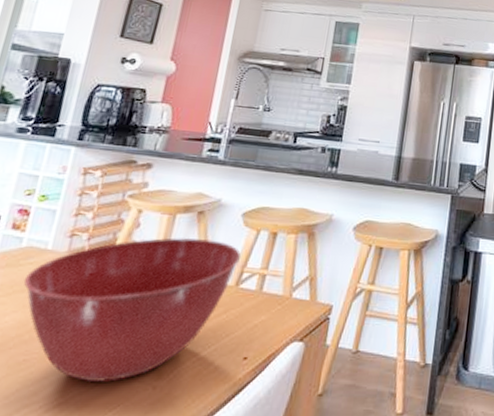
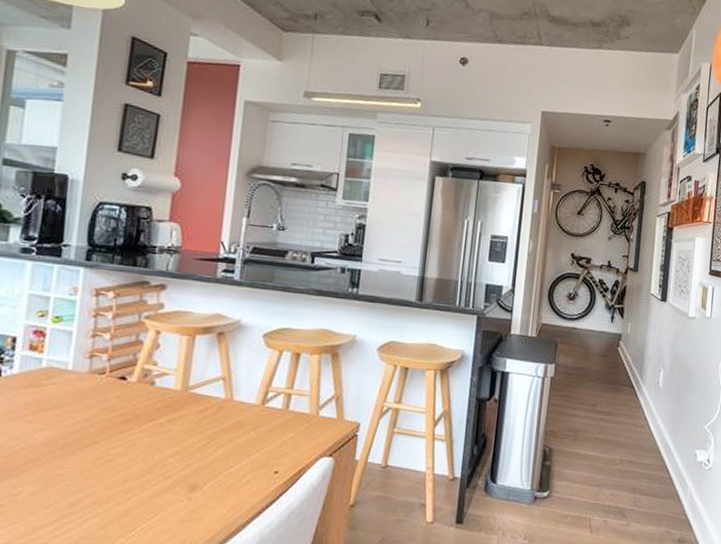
mixing bowl: present [23,237,241,383] -> none [48,358,265,495]

